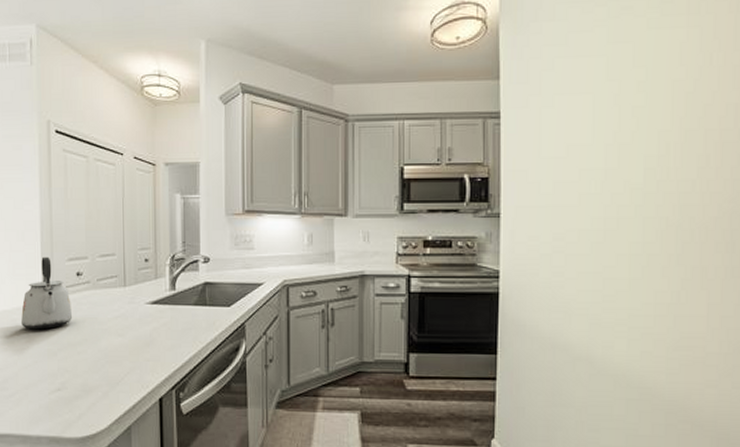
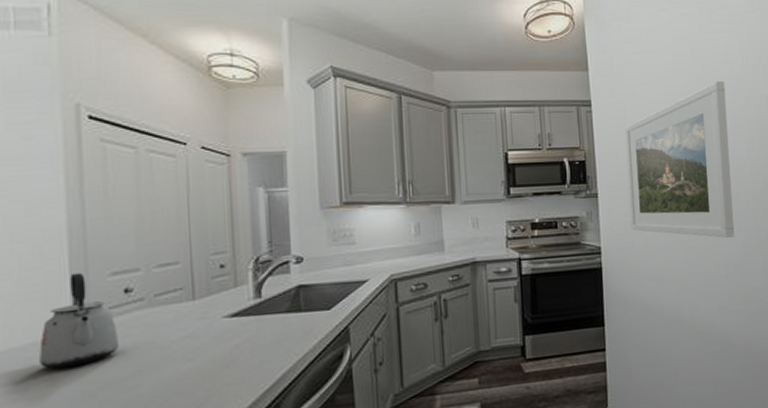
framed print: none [536,86,675,272] -> present [624,80,735,238]

